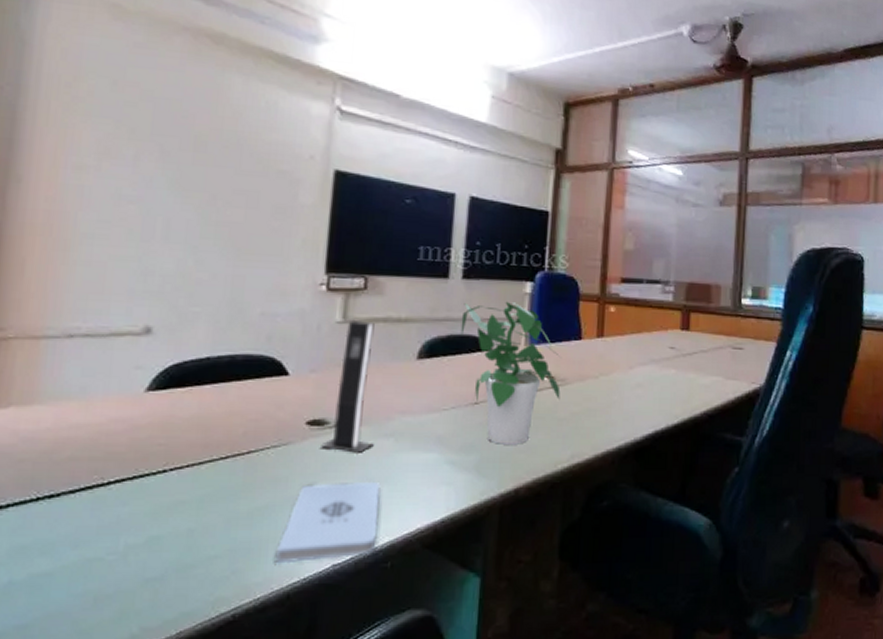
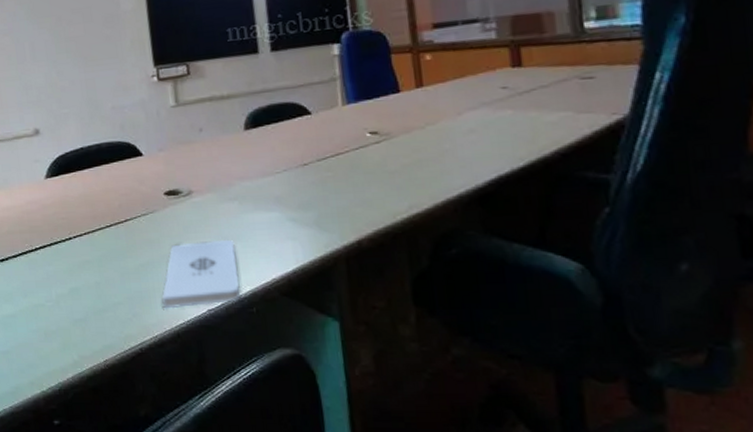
speaker: present [321,319,375,455] -> none [179,102,222,217]
potted plant: present [460,302,561,445] -> none [277,66,388,200]

